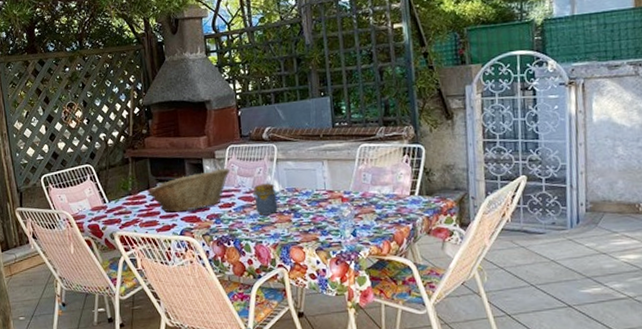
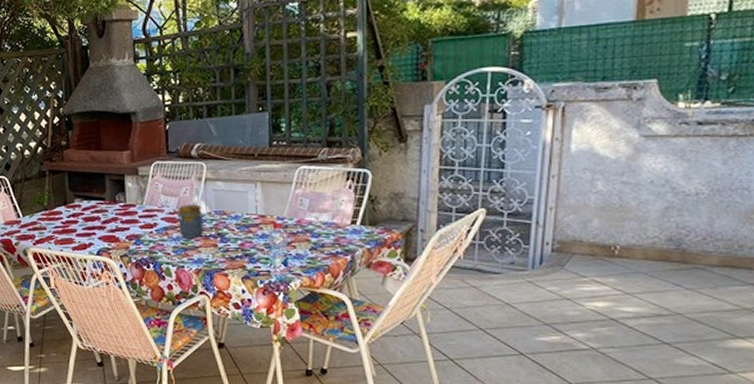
fruit basket: present [147,167,231,213] -> none [64,185,154,231]

